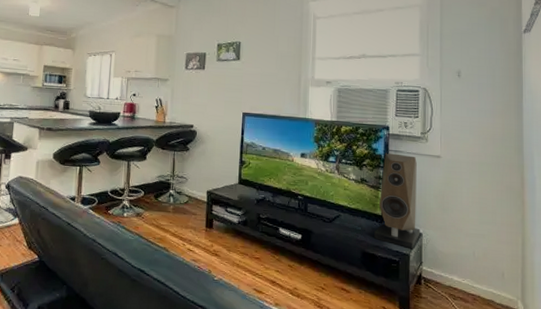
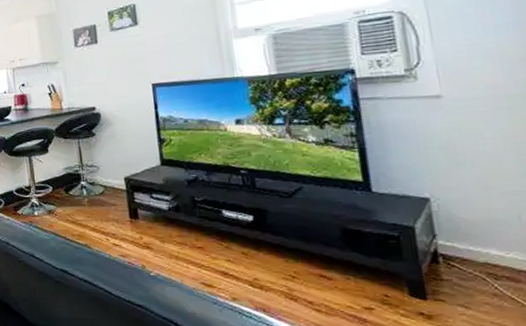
speaker: present [374,153,421,251] -> none [354,101,427,221]

